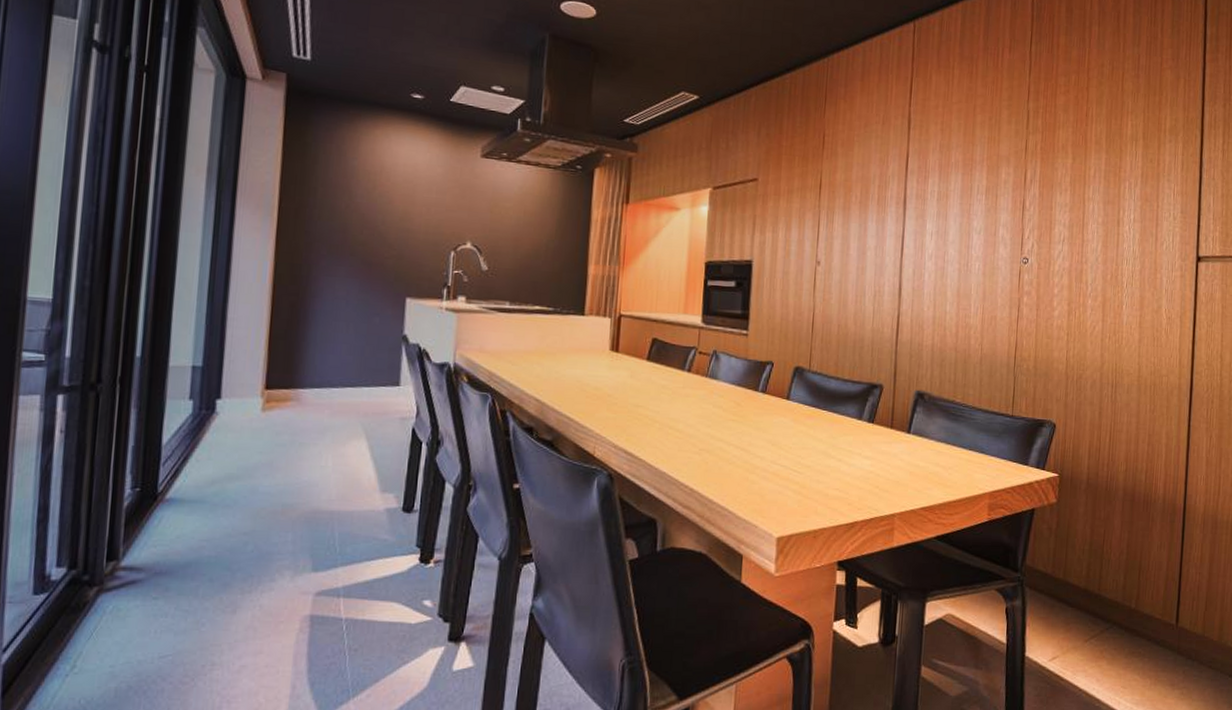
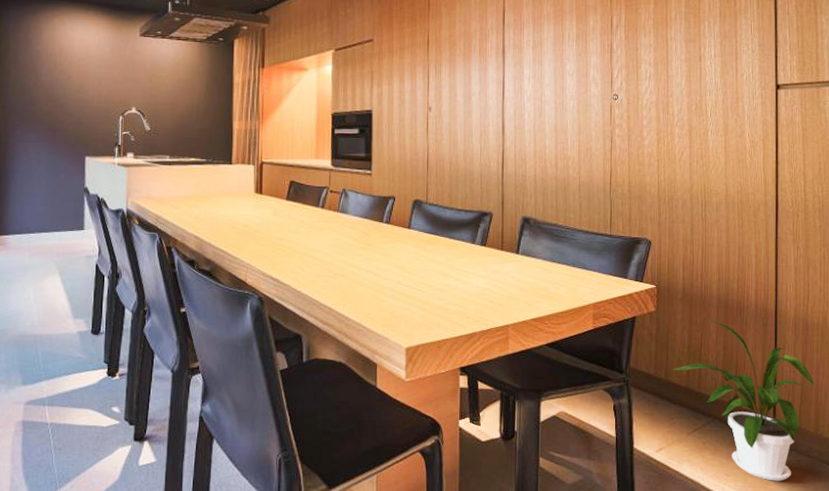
house plant: none [1071,513,1220,694] -> present [672,319,814,481]

